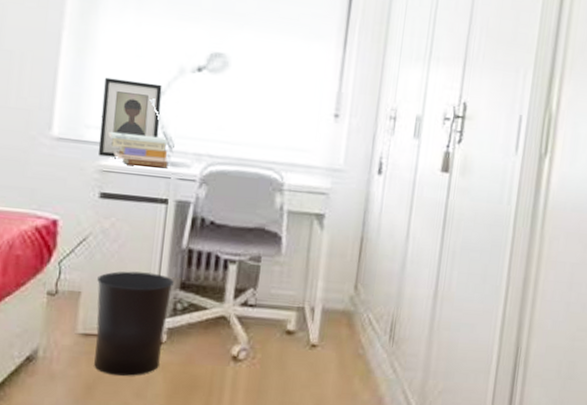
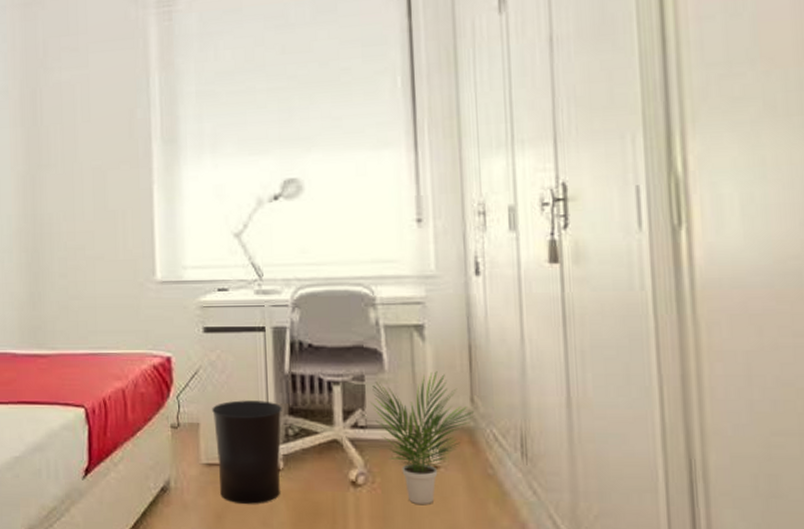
picture frame: present [97,77,162,158] -> none [193,218,248,293]
books: present [108,131,168,169] -> none [203,267,260,298]
potted plant: none [255,258,357,380] -> present [364,371,475,505]

